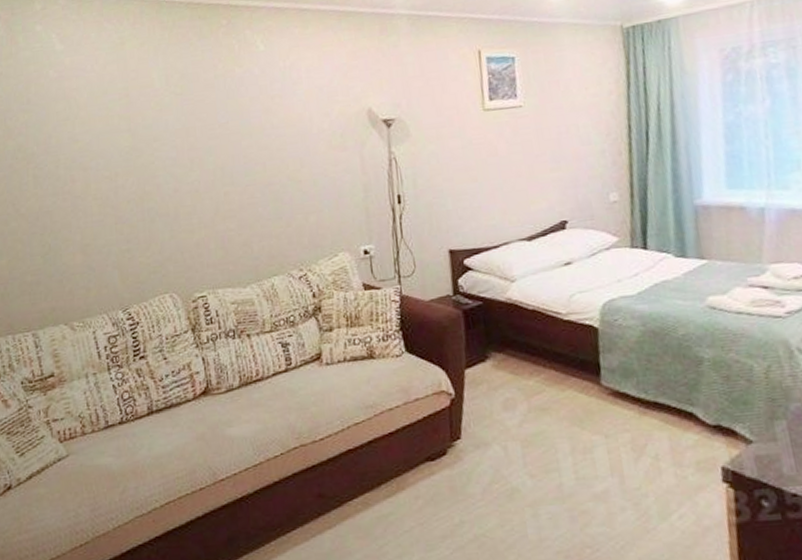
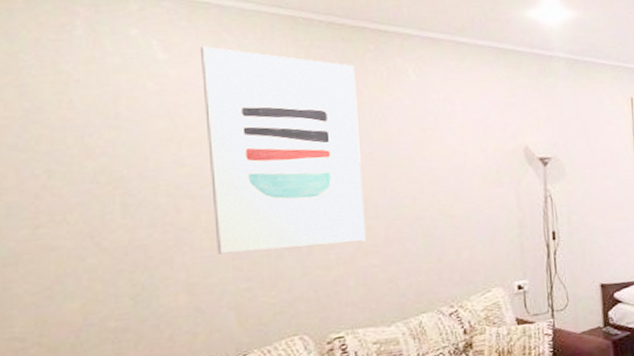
wall art: none [86,35,223,219] -> present [199,46,366,254]

